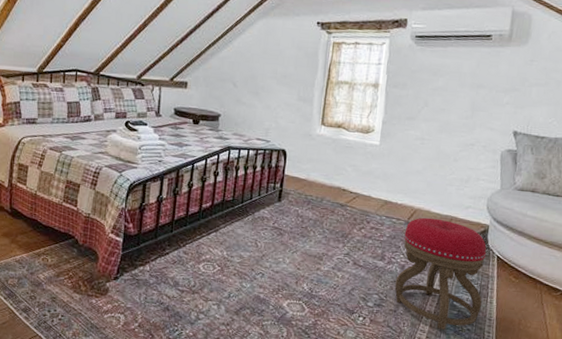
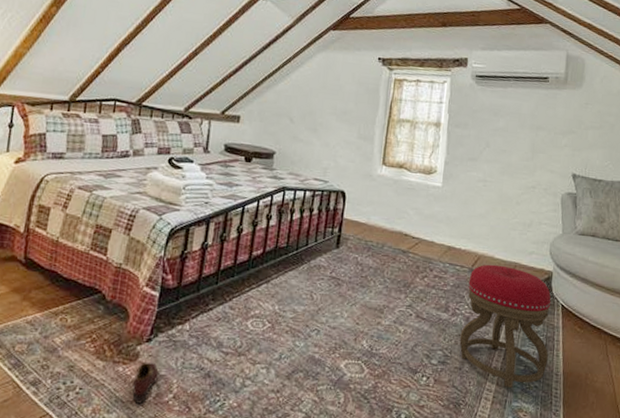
shoe: none [104,296,125,330] -> present [132,361,159,404]

